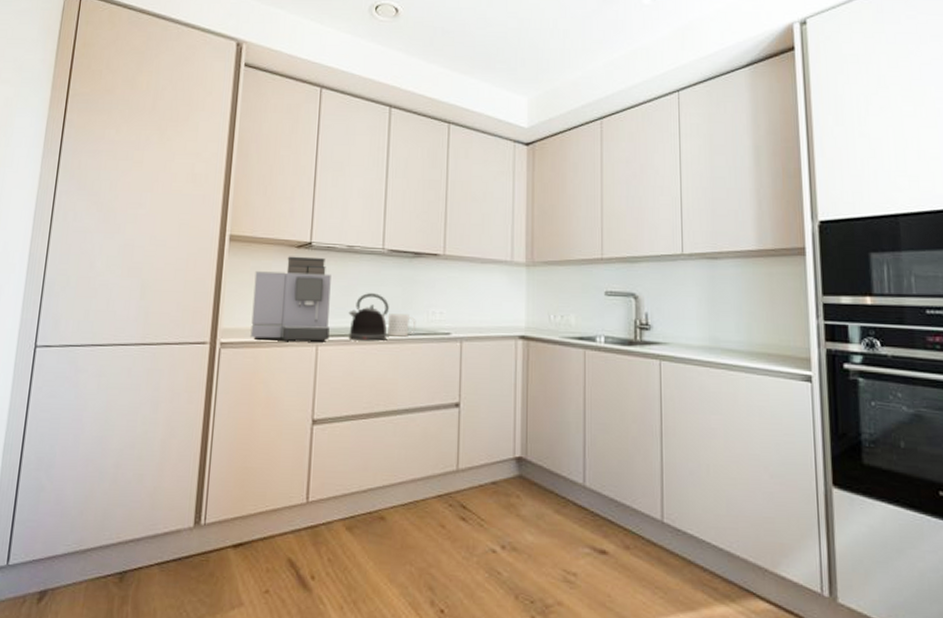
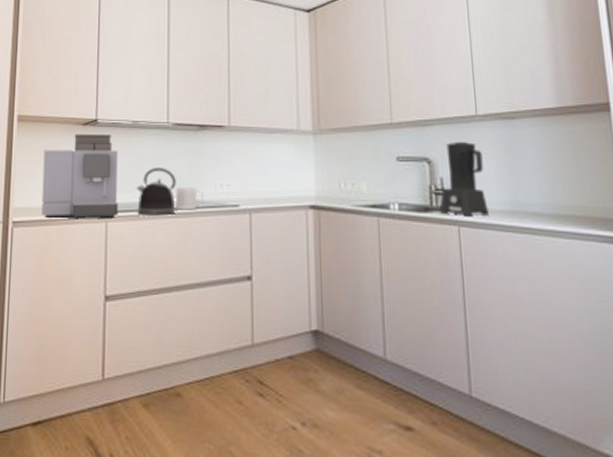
blender: none [642,278,689,351] -> present [438,141,489,217]

